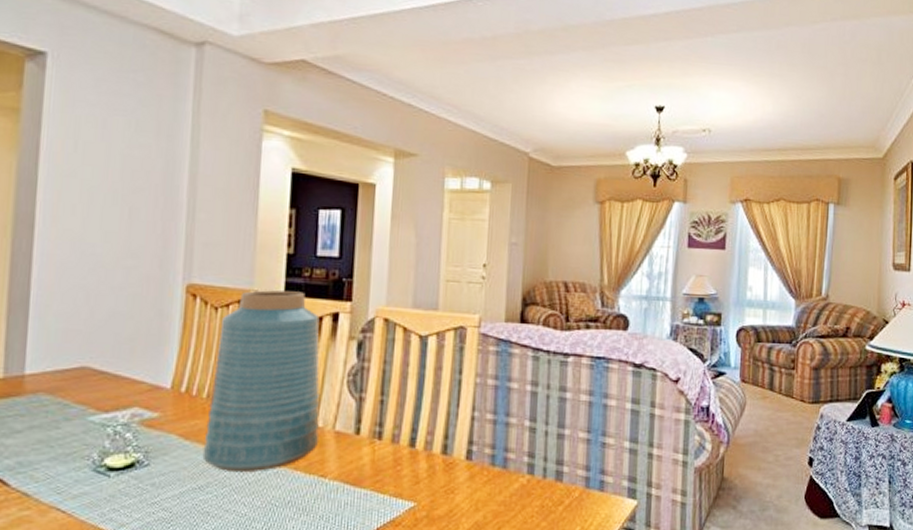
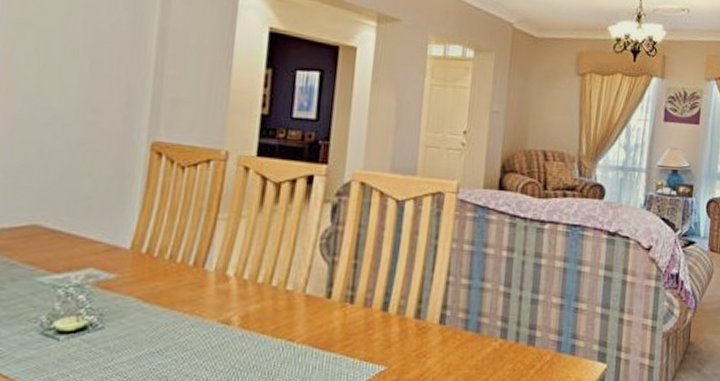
vase: present [202,290,320,471] -> none [162,150,293,335]

